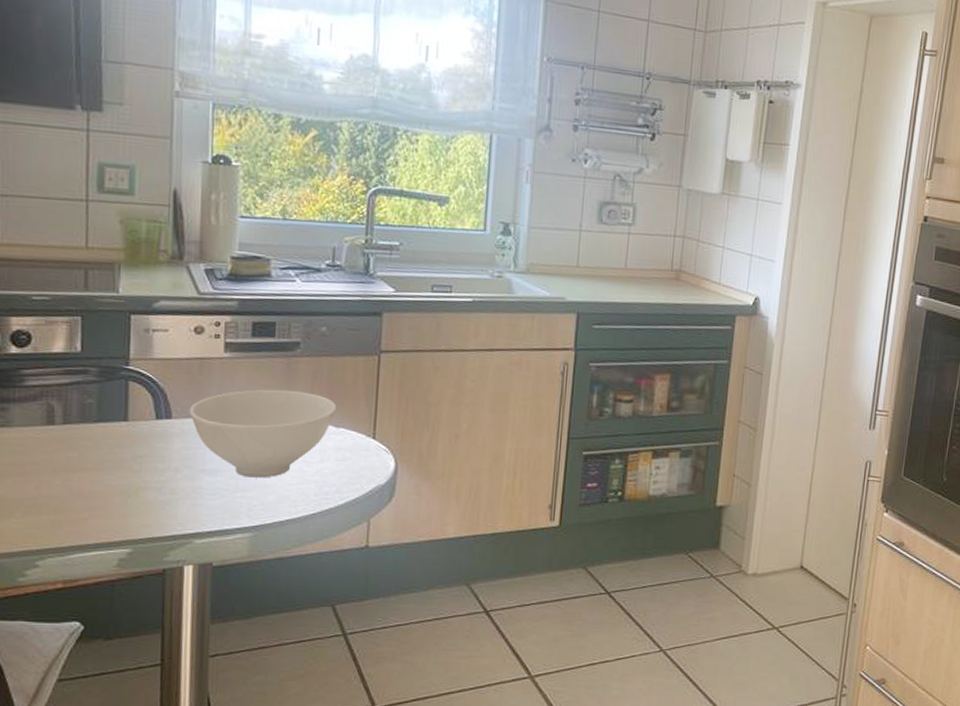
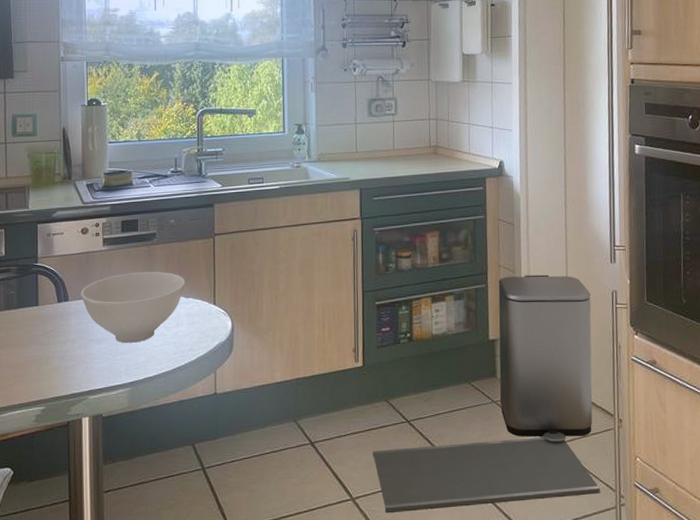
door mat: none [561,618,821,695] -> present [372,437,600,514]
pedal bin: none [720,435,841,624] -> present [498,274,593,442]

